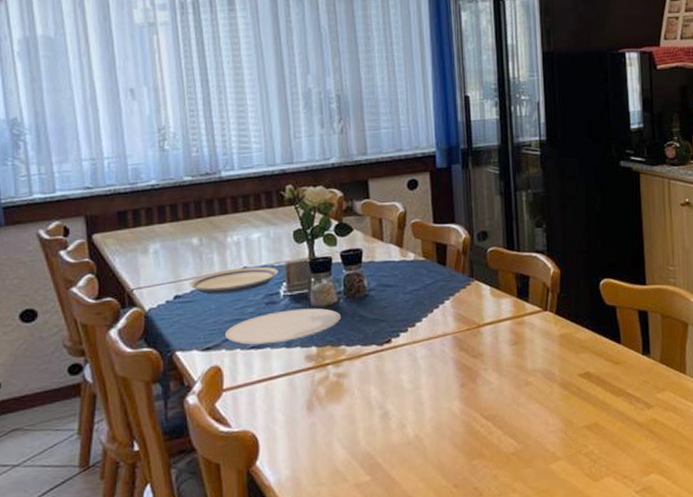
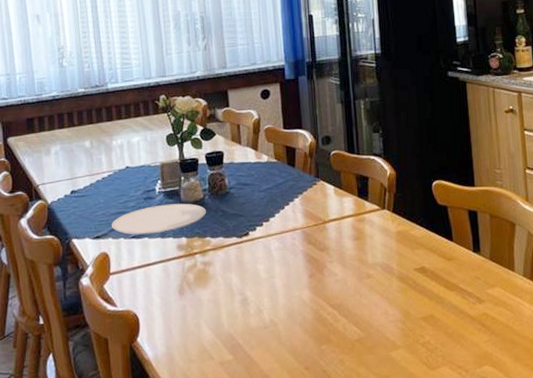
plate: present [189,266,278,295] -> none [82,166,154,190]

